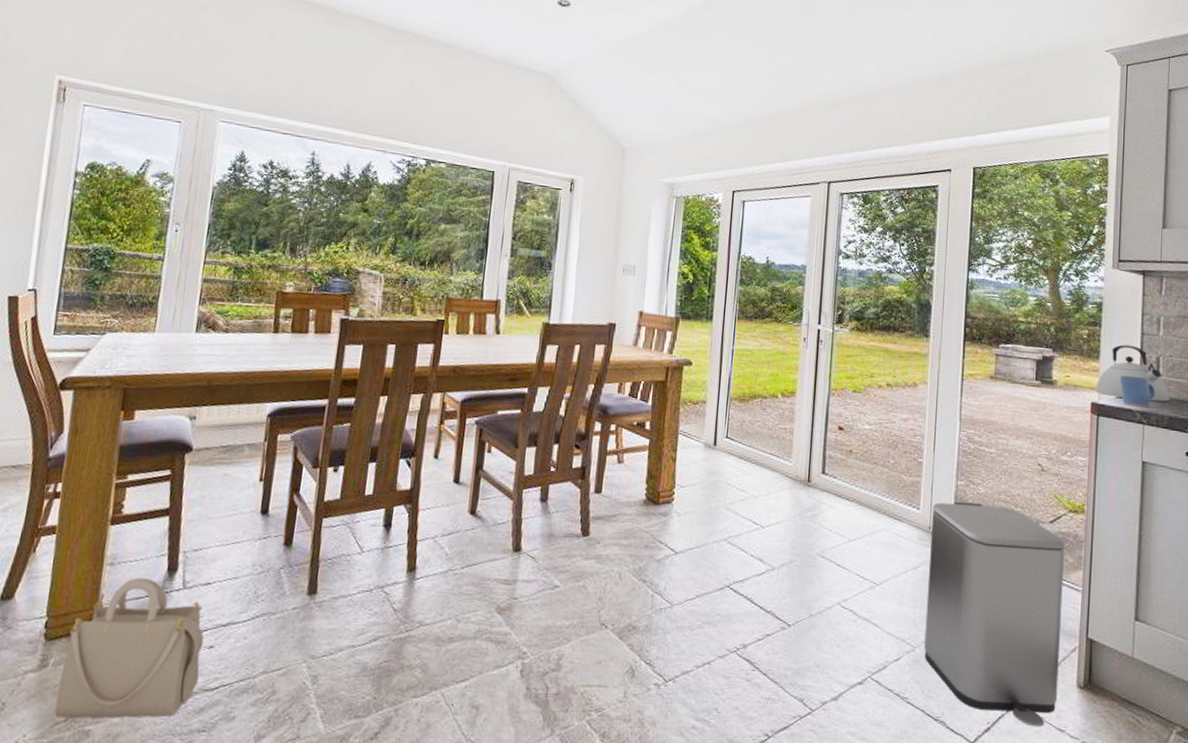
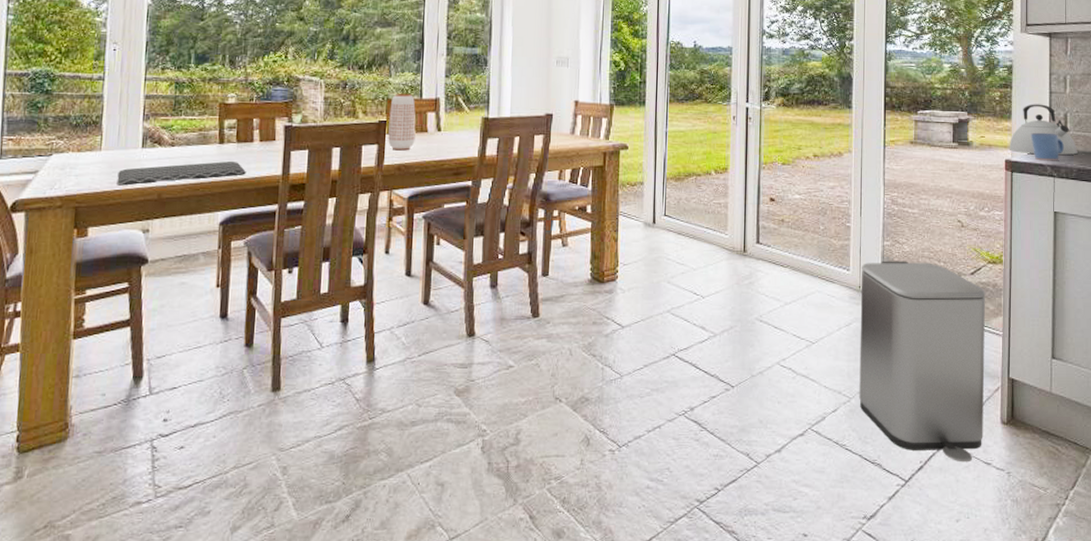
handbag: present [54,577,204,719] -> none [33,387,174,525]
placemat: none [168,351,298,369] -> present [117,160,246,185]
vase: none [444,293,476,352] -> present [388,94,416,151]

